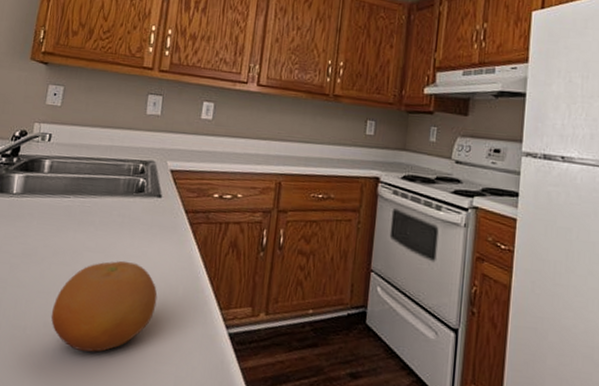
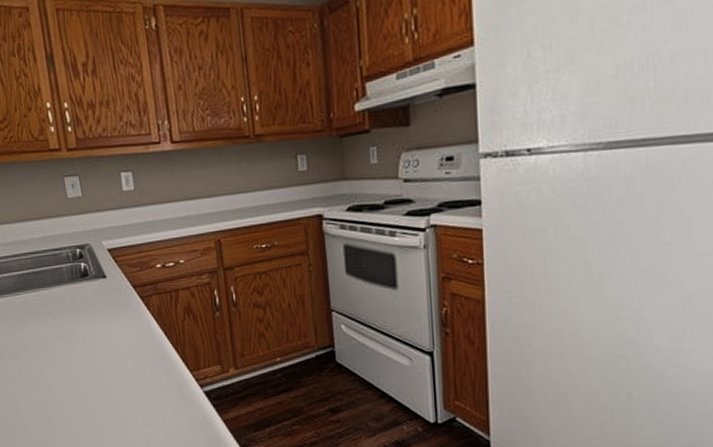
fruit: present [51,260,158,352] -> none [38,343,131,428]

